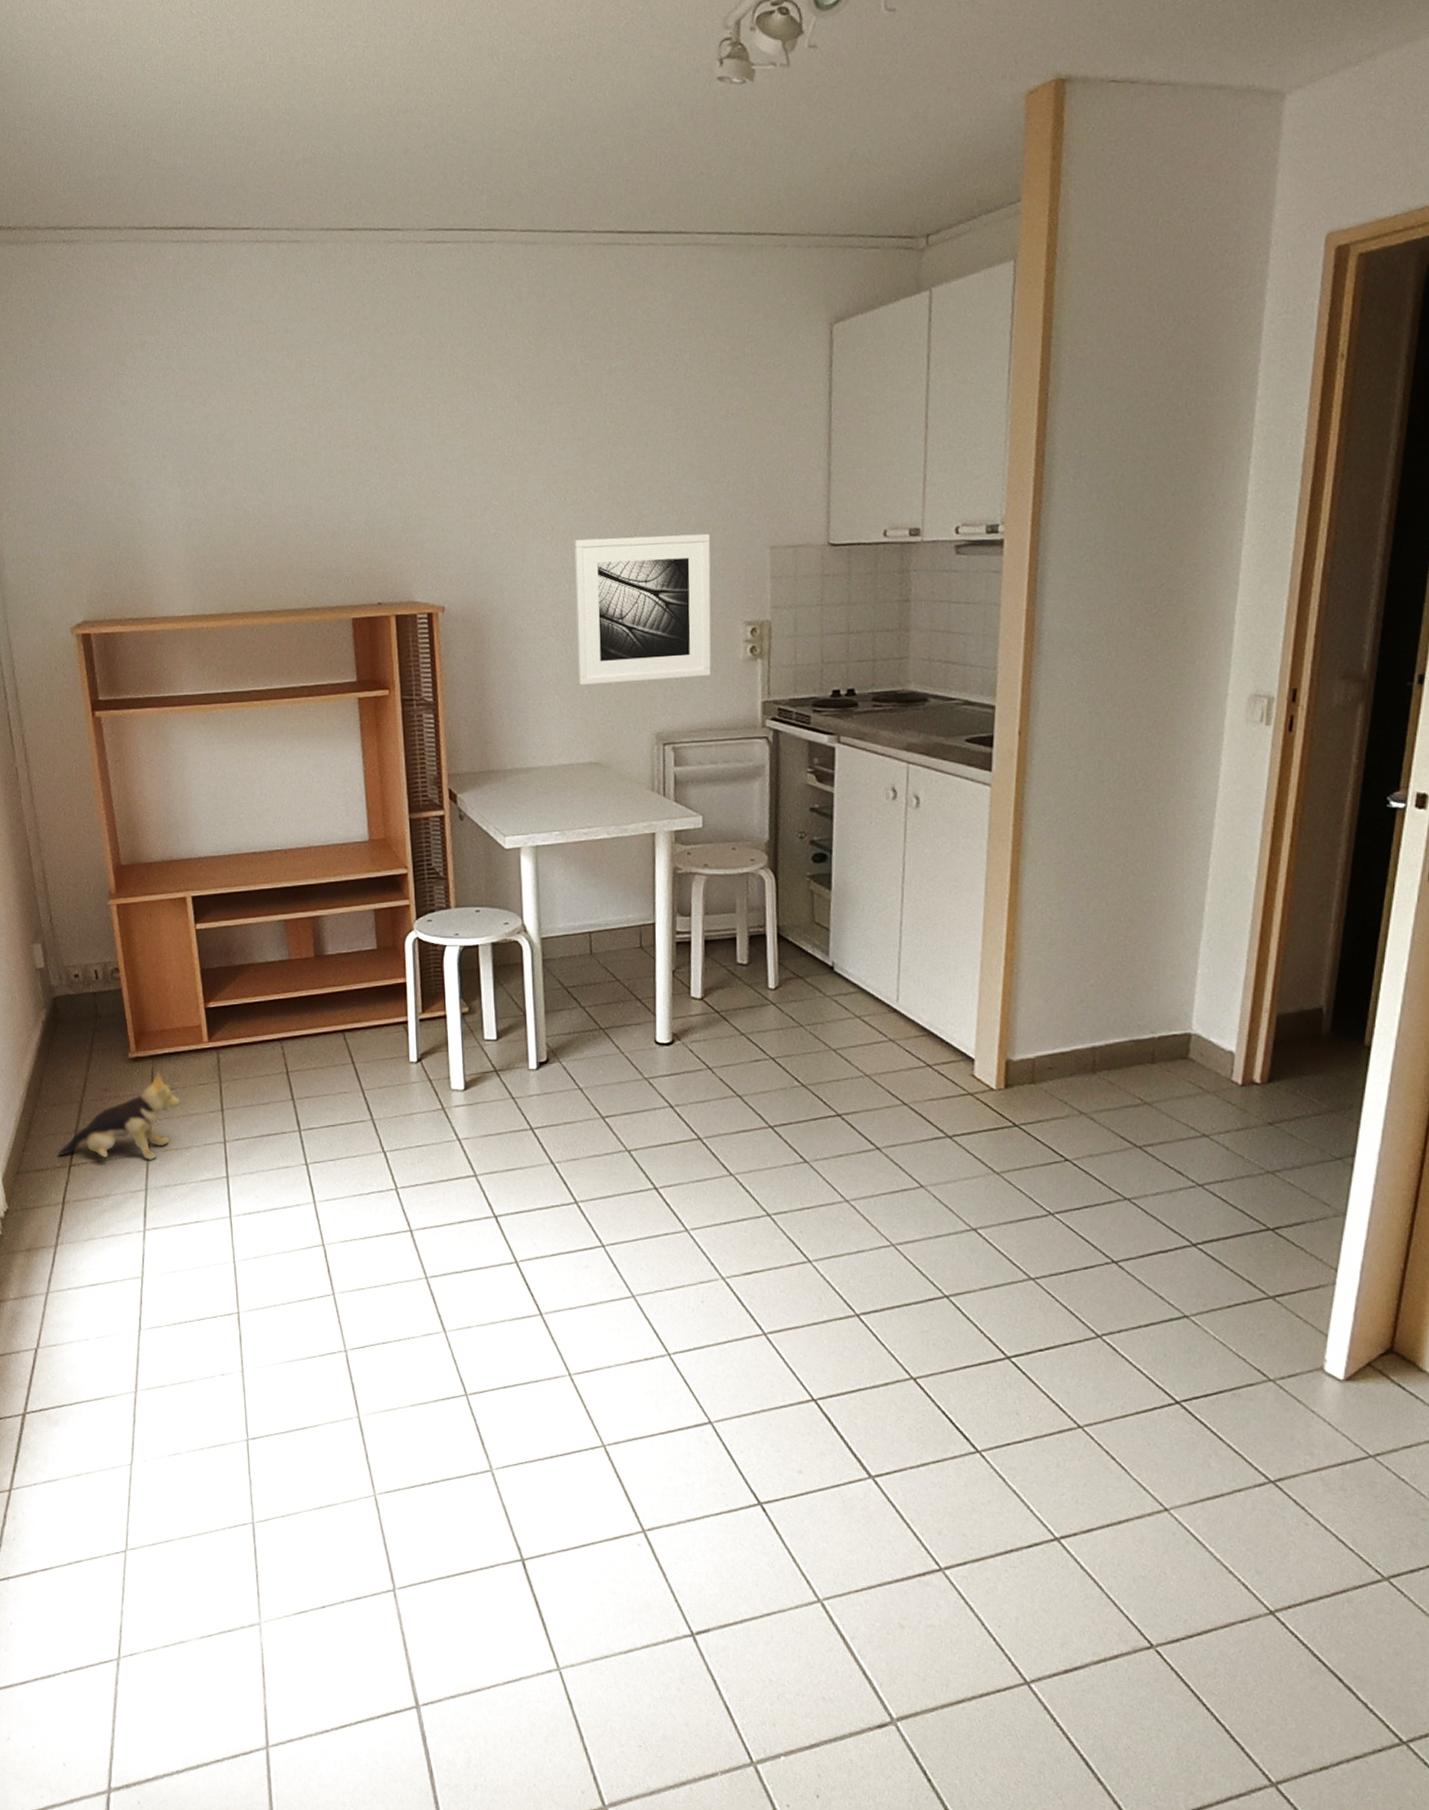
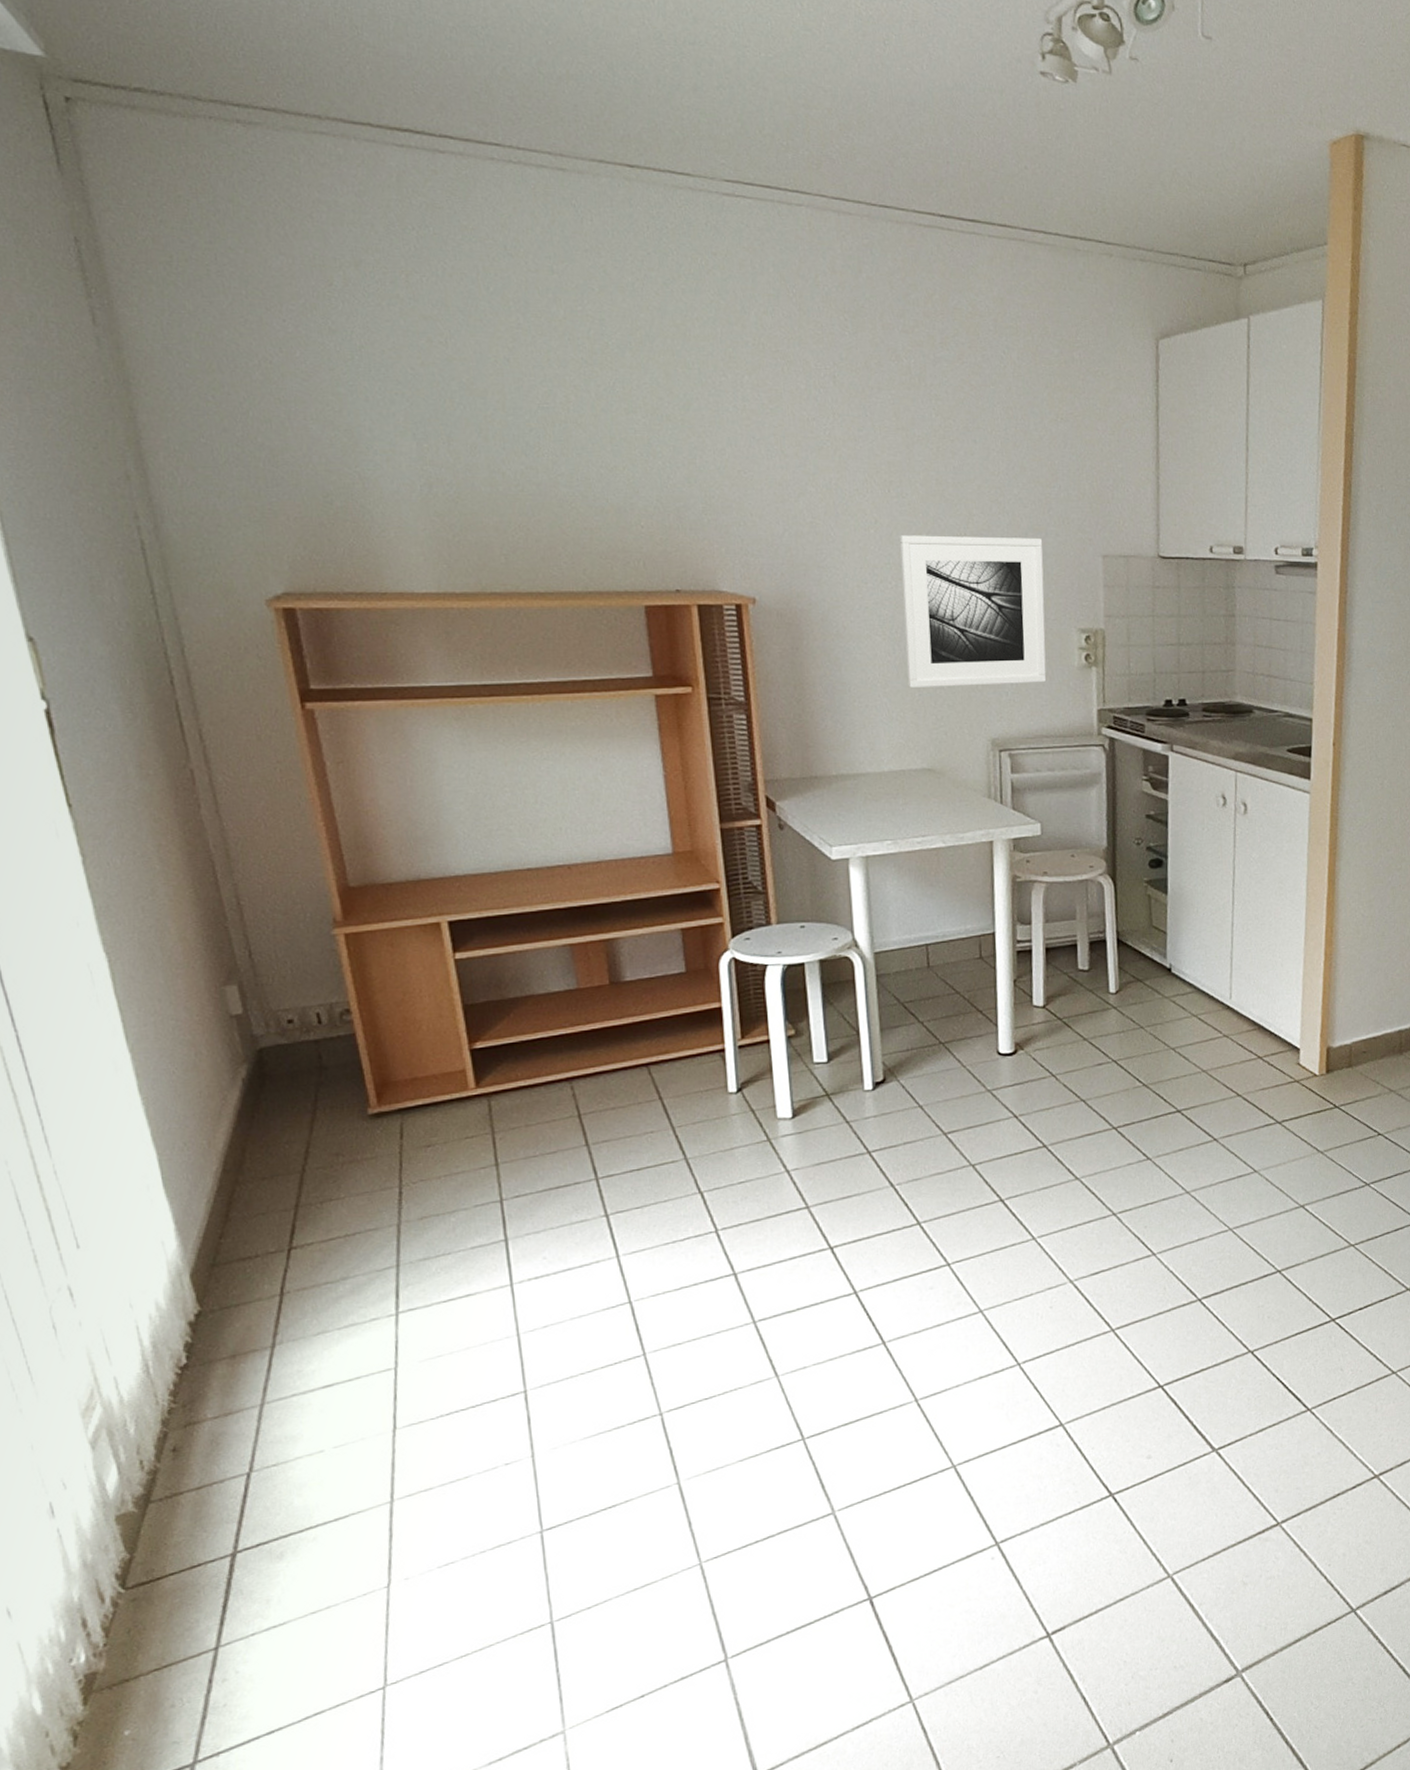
plush toy: present [58,1072,180,1161] -> none [271,1127,441,1240]

